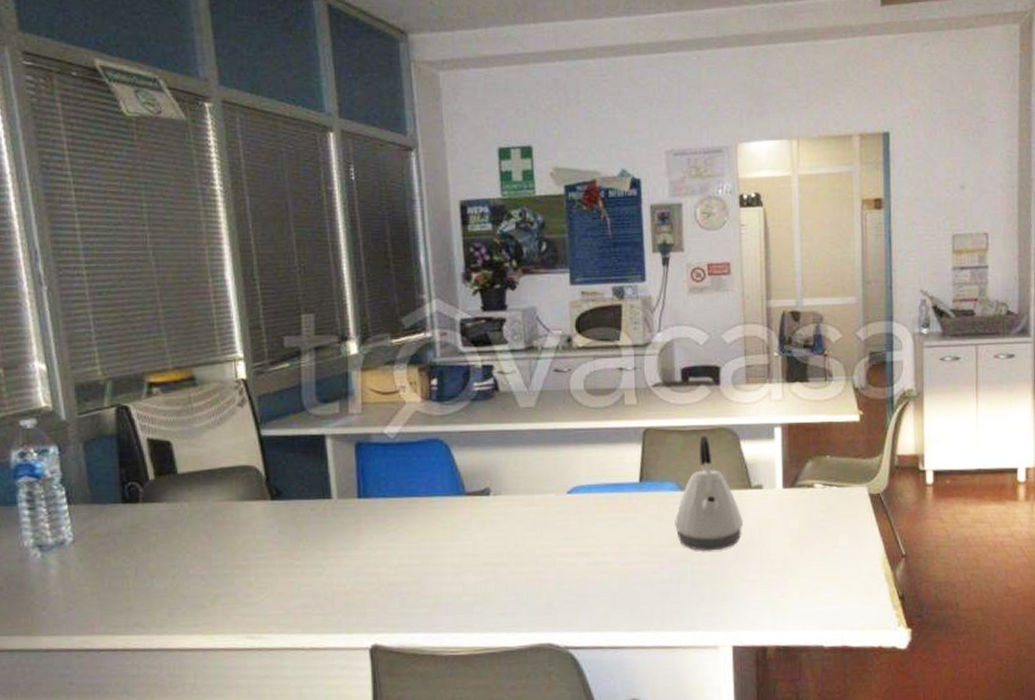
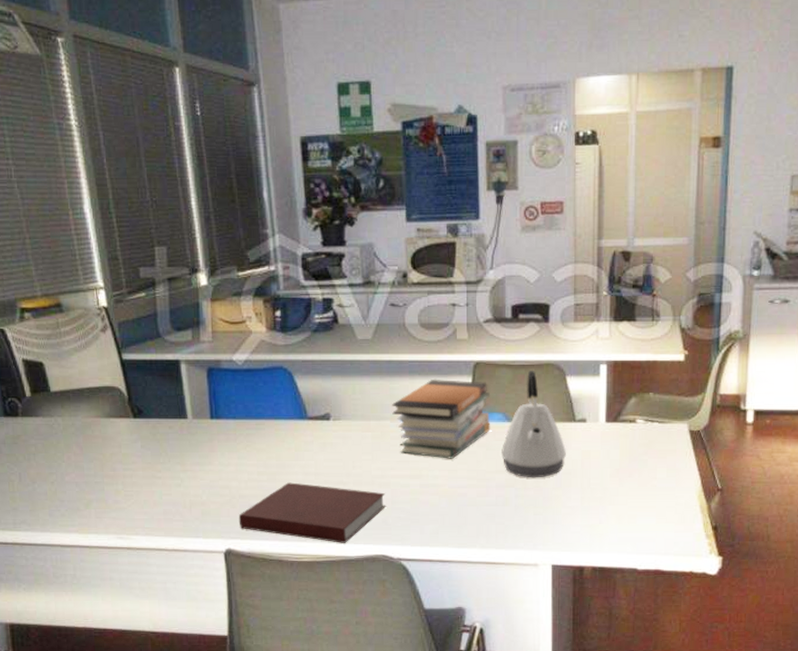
notebook: none [387,566,552,633] -> present [238,482,386,543]
book stack: none [557,447,663,534] -> present [392,378,491,459]

